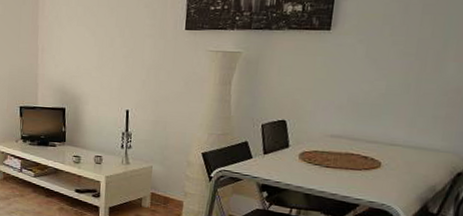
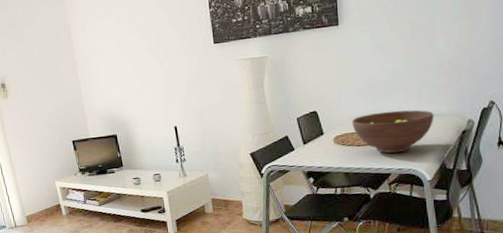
fruit bowl: none [324,134,426,184] -> present [351,109,434,154]

